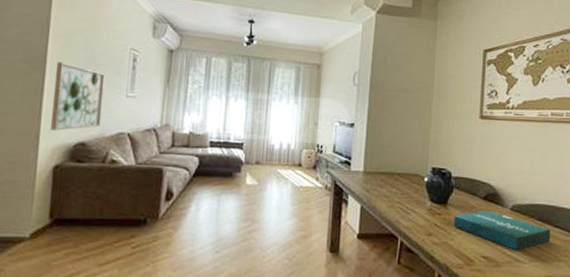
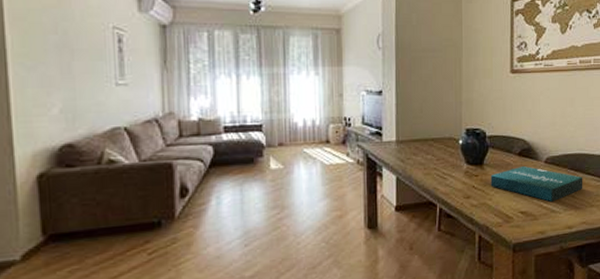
wall art: present [51,61,105,131] -> none [19,50,89,134]

